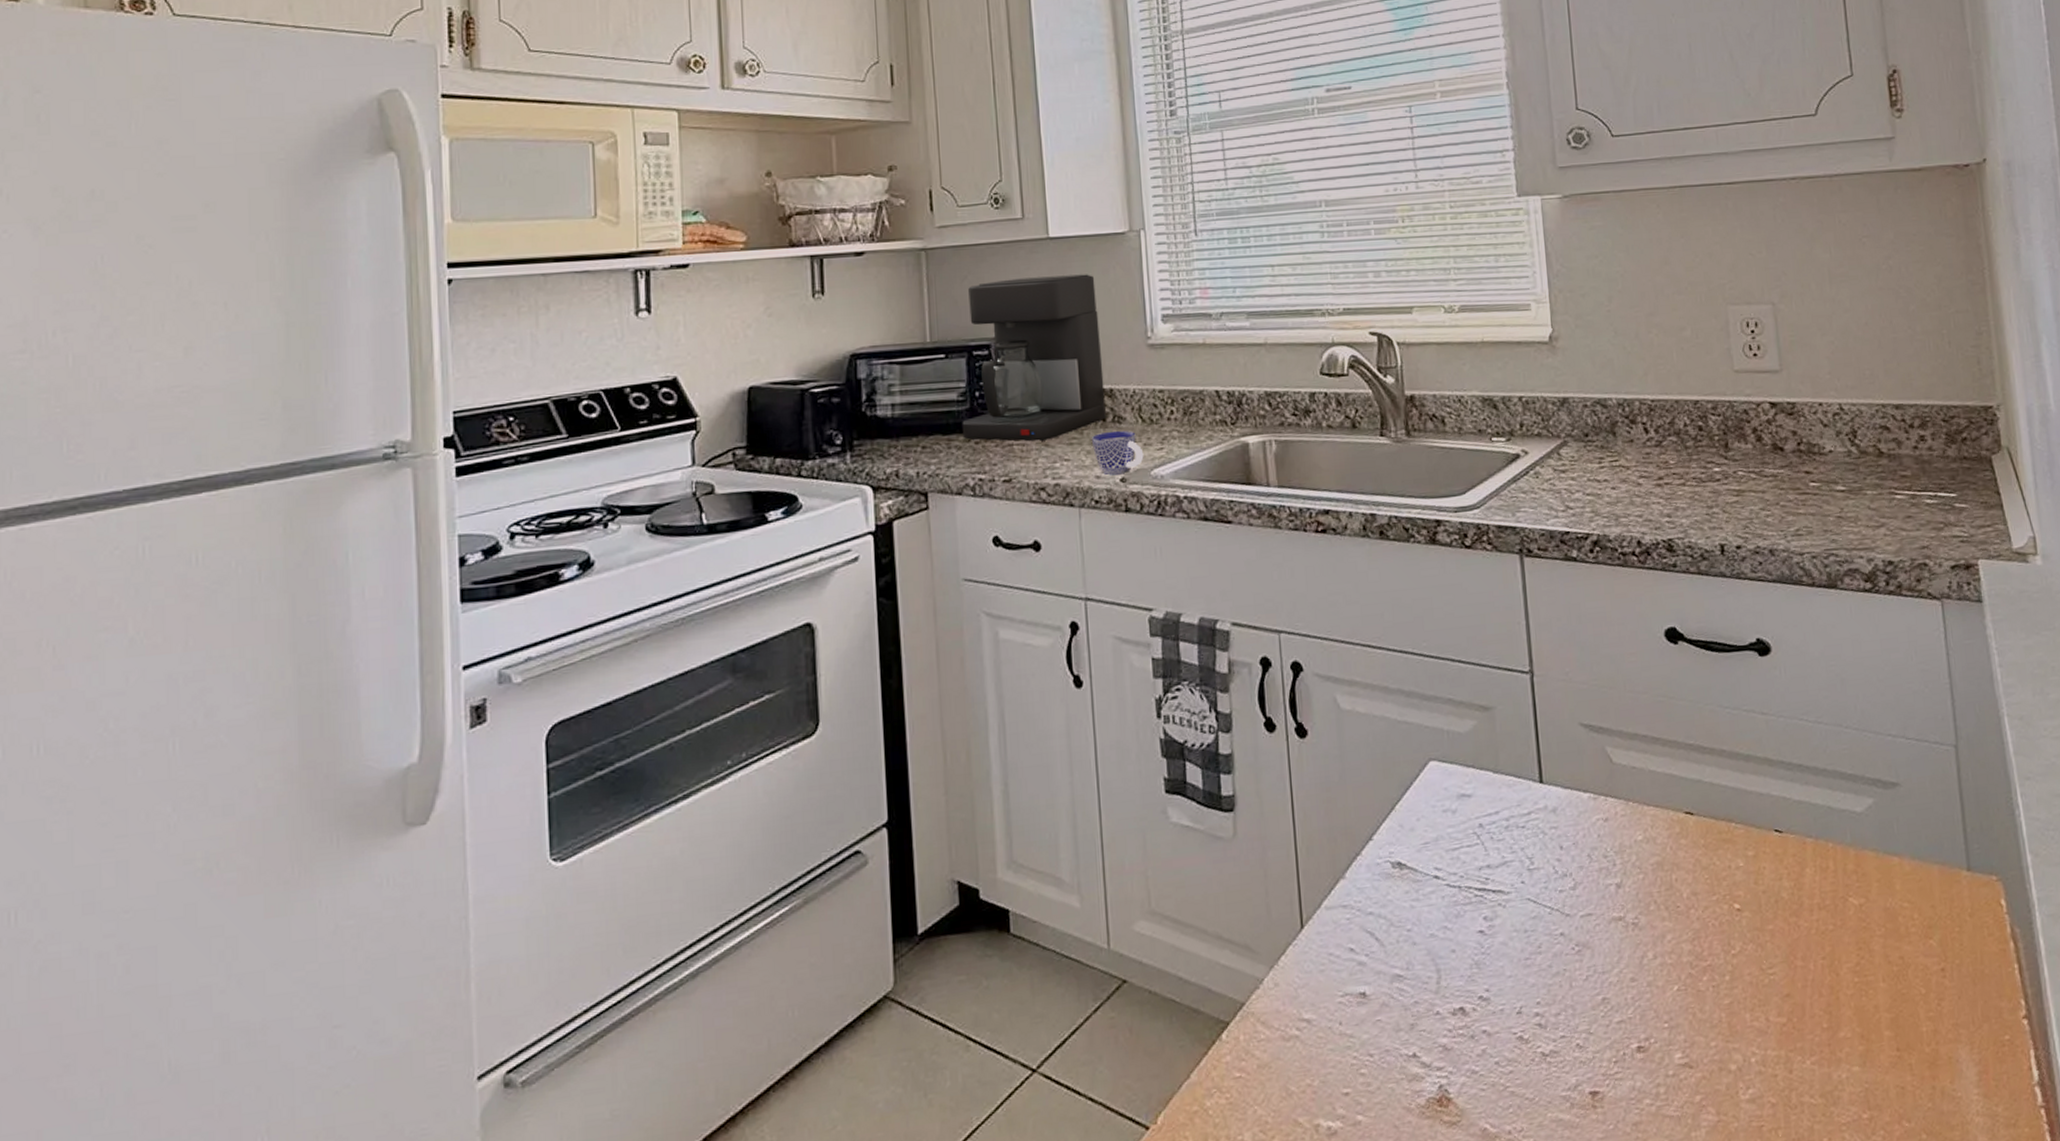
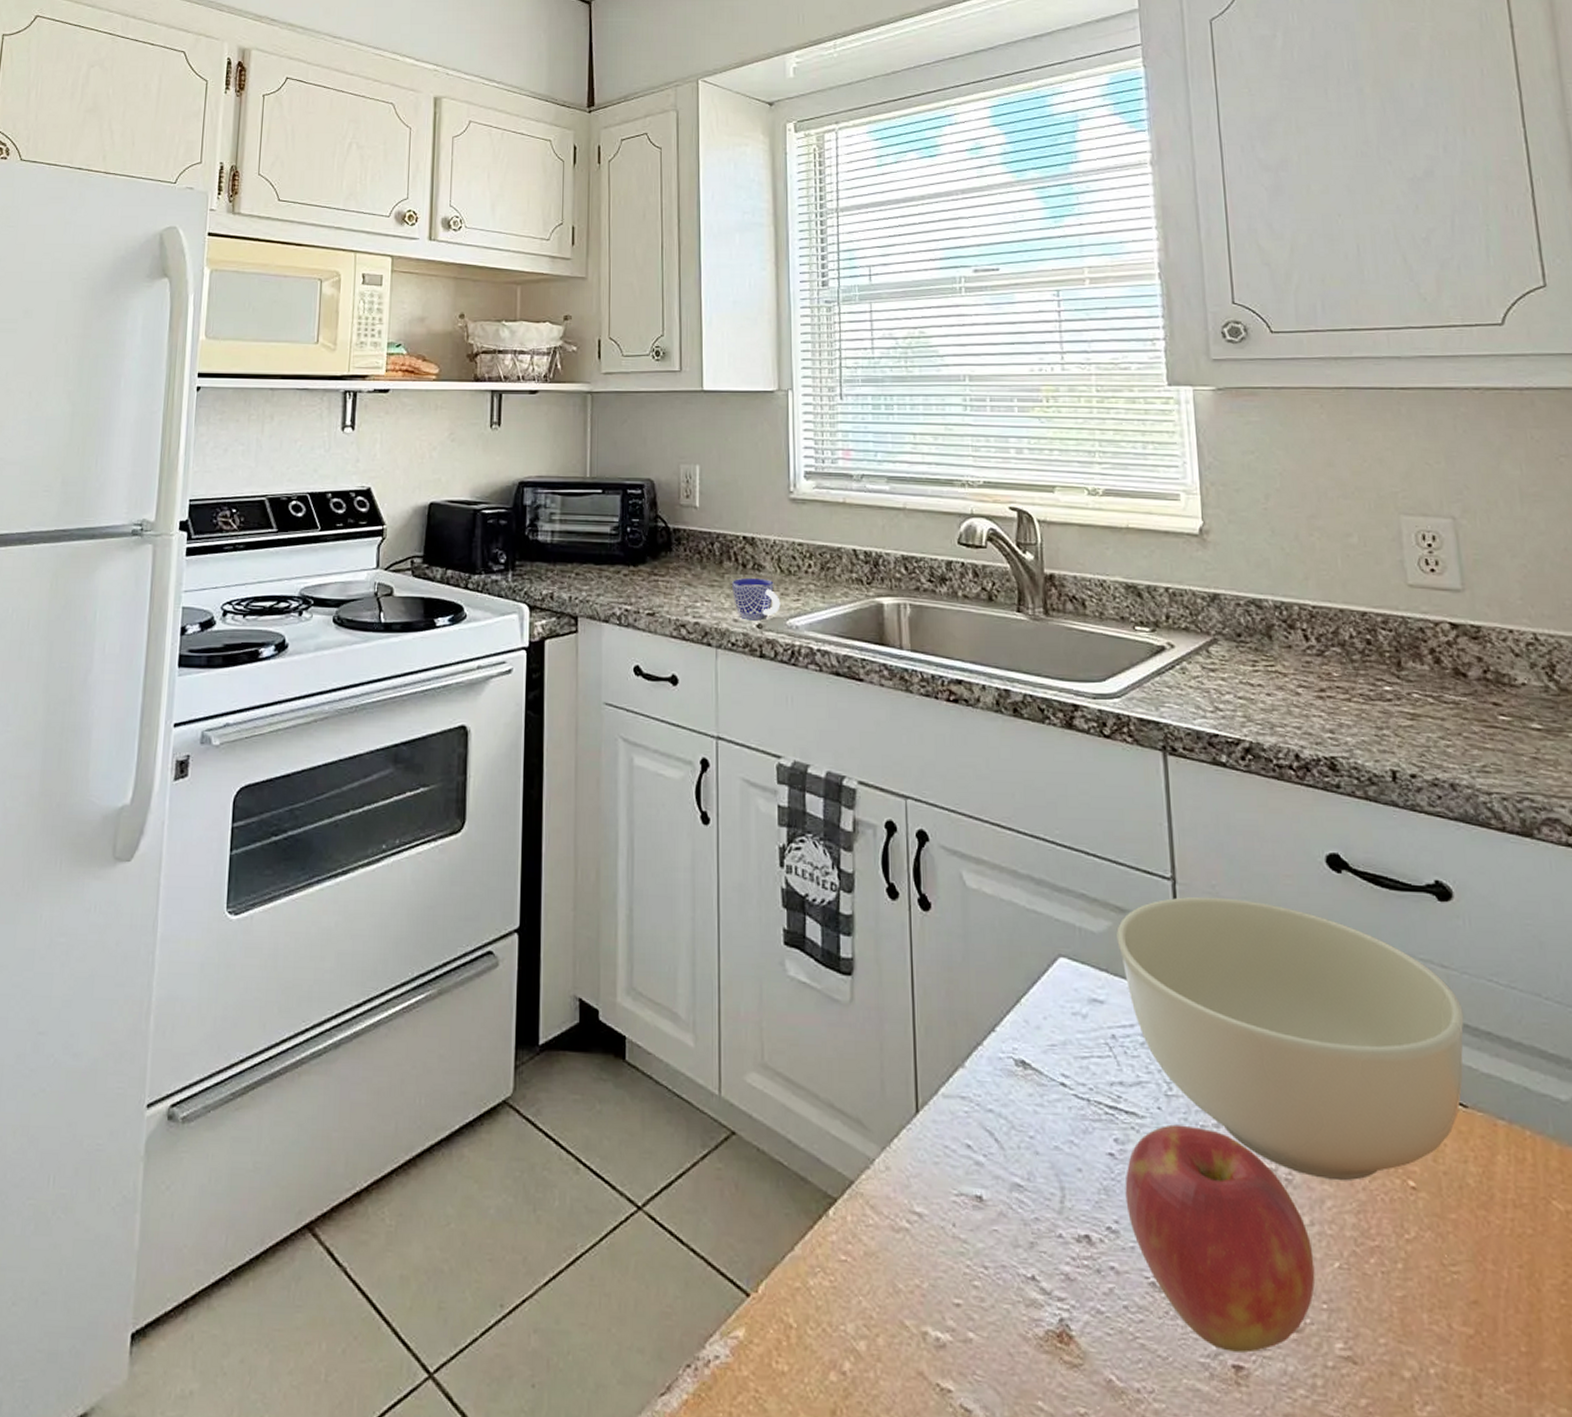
coffee maker: present [962,274,1106,442] -> none [613,426,746,580]
bowl: none [1481,681,1780,917] -> present [1116,896,1464,1180]
apple: none [1494,893,1658,1082] -> present [1125,1124,1315,1353]

